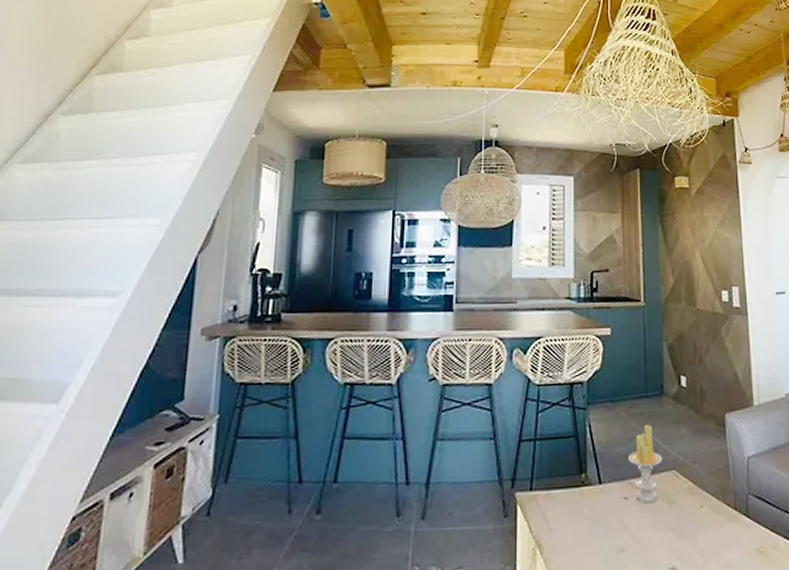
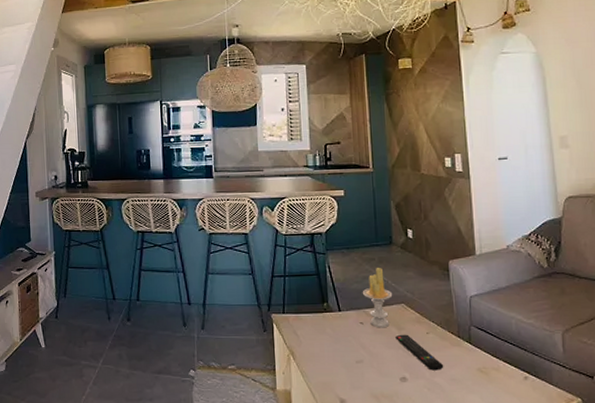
remote control: none [665,509,719,556] -> present [395,334,444,371]

